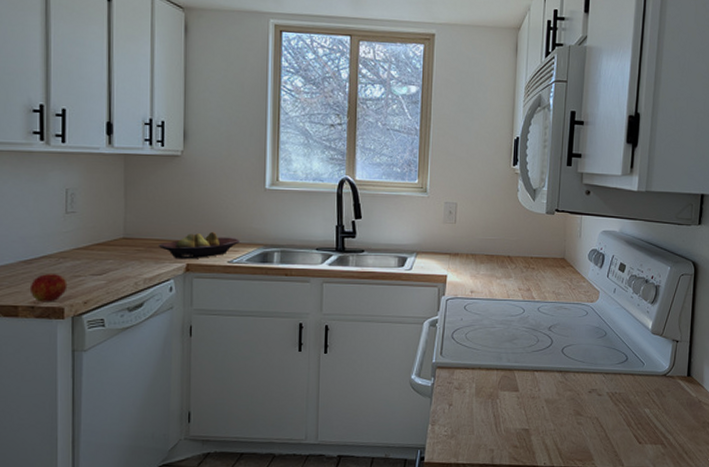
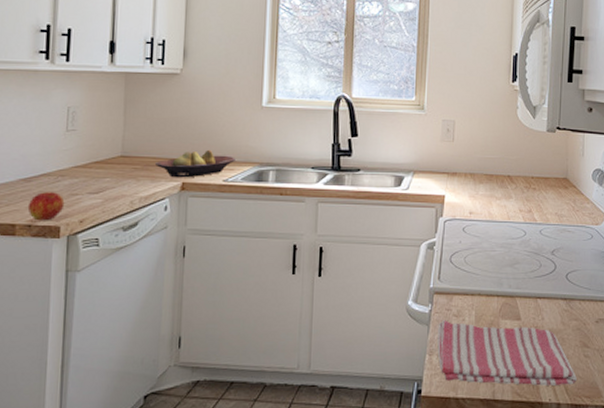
dish towel: none [439,392,570,451] -> present [437,320,577,386]

